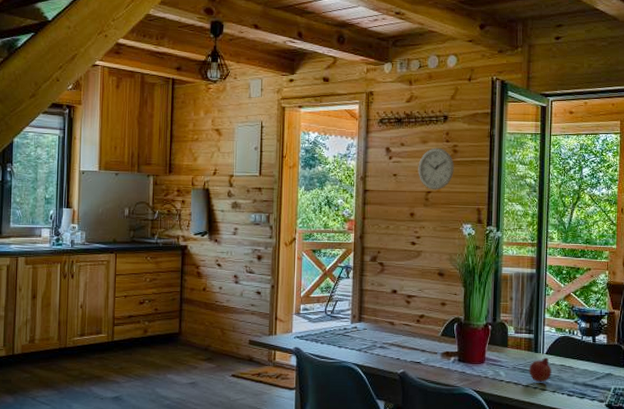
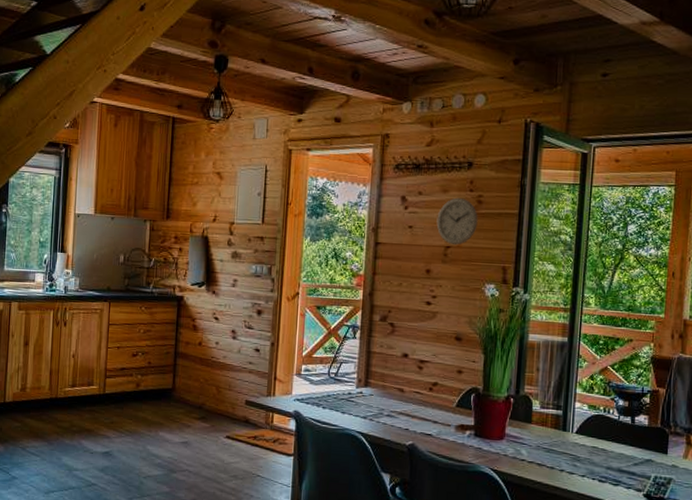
fruit: present [529,357,552,383] -> none [555,436,582,466]

